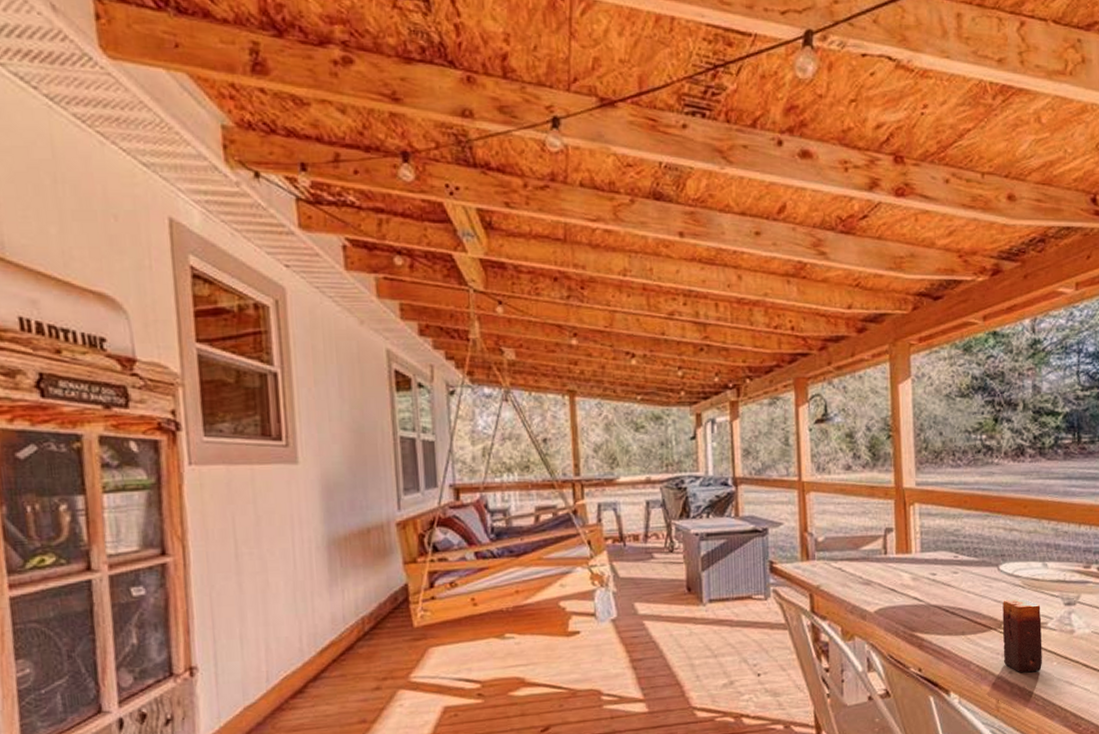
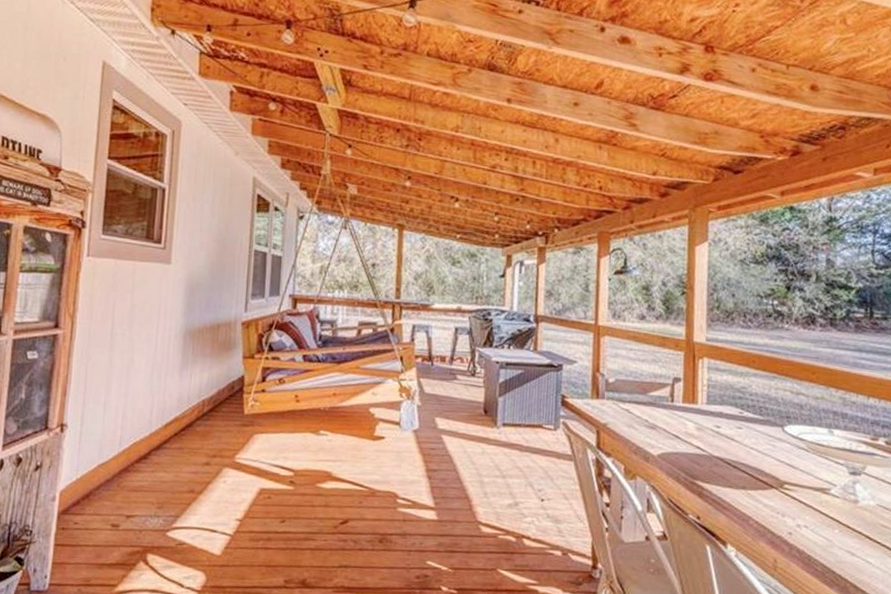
candle: present [1002,599,1042,673] -> none [783,461,825,536]

